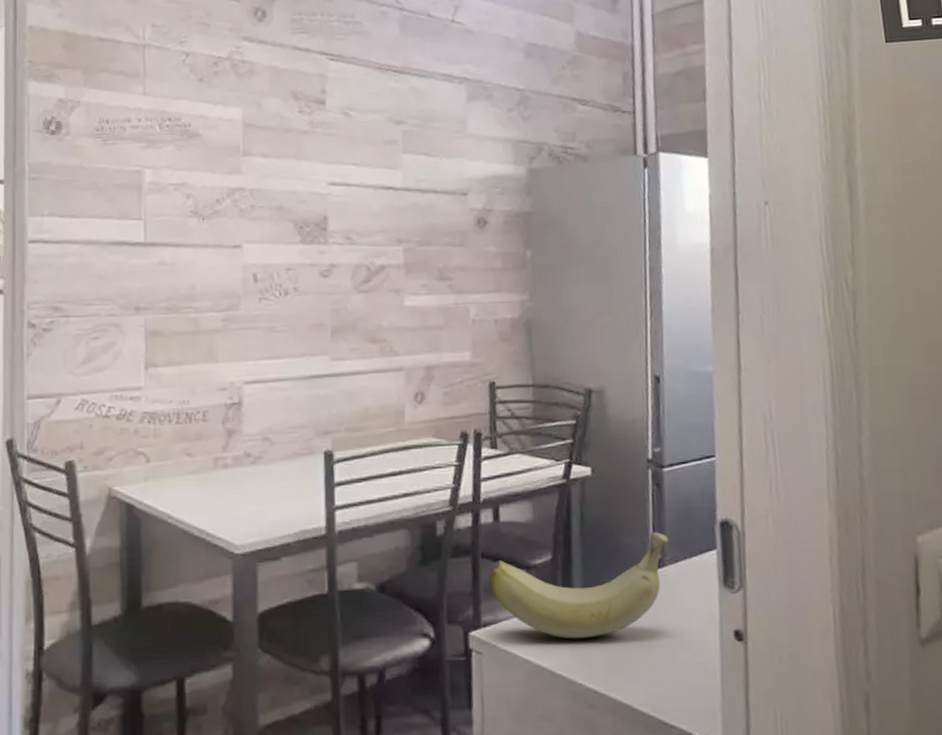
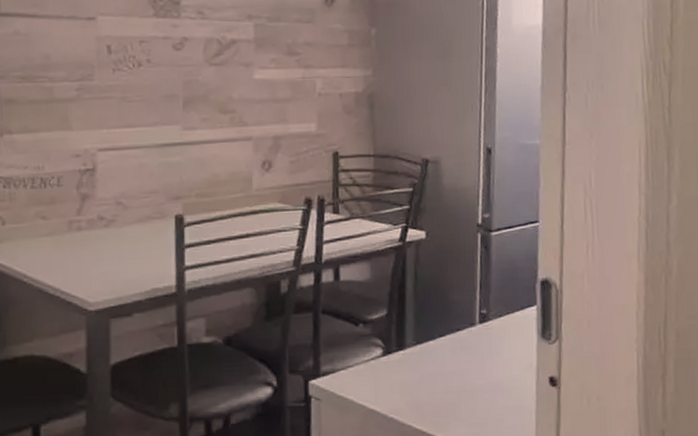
banana: present [489,532,669,639] -> none [328,290,494,386]

